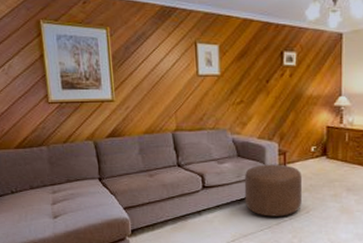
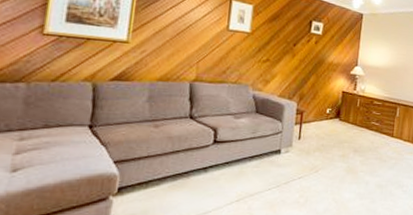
ottoman: present [244,164,302,216] -> none [256,122,315,175]

